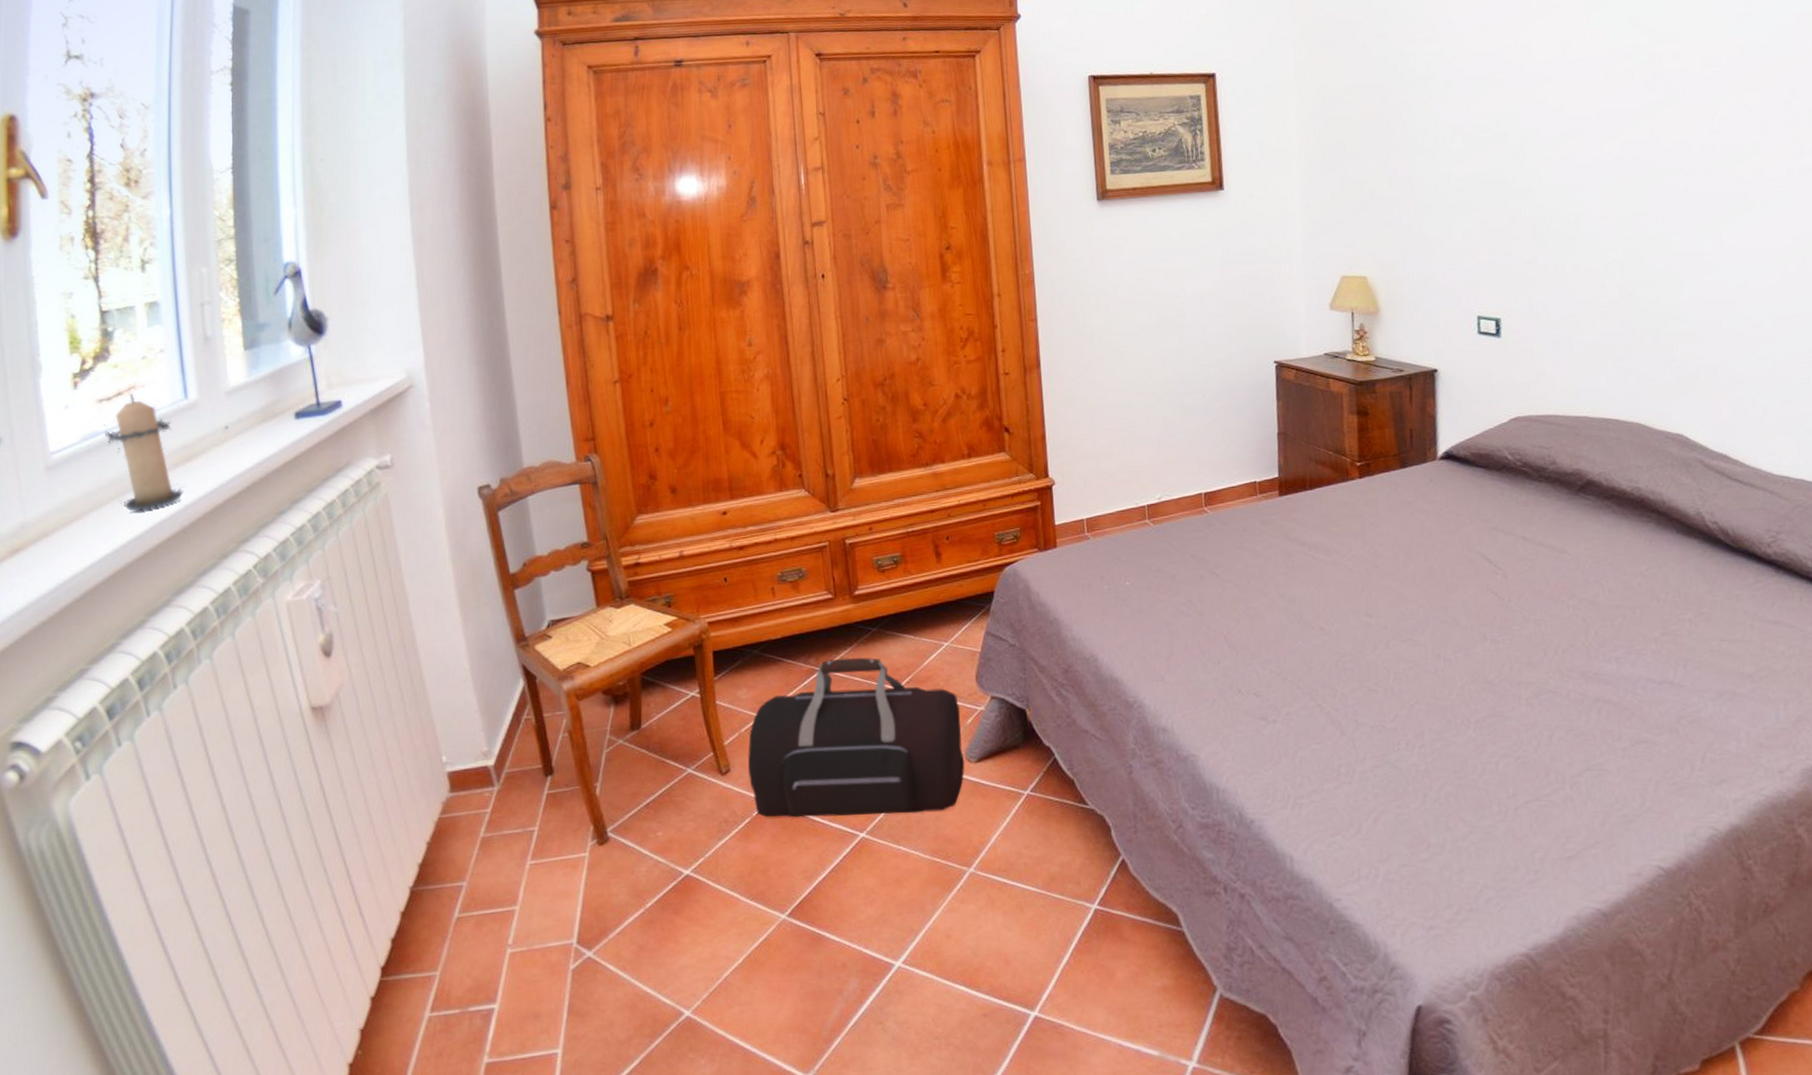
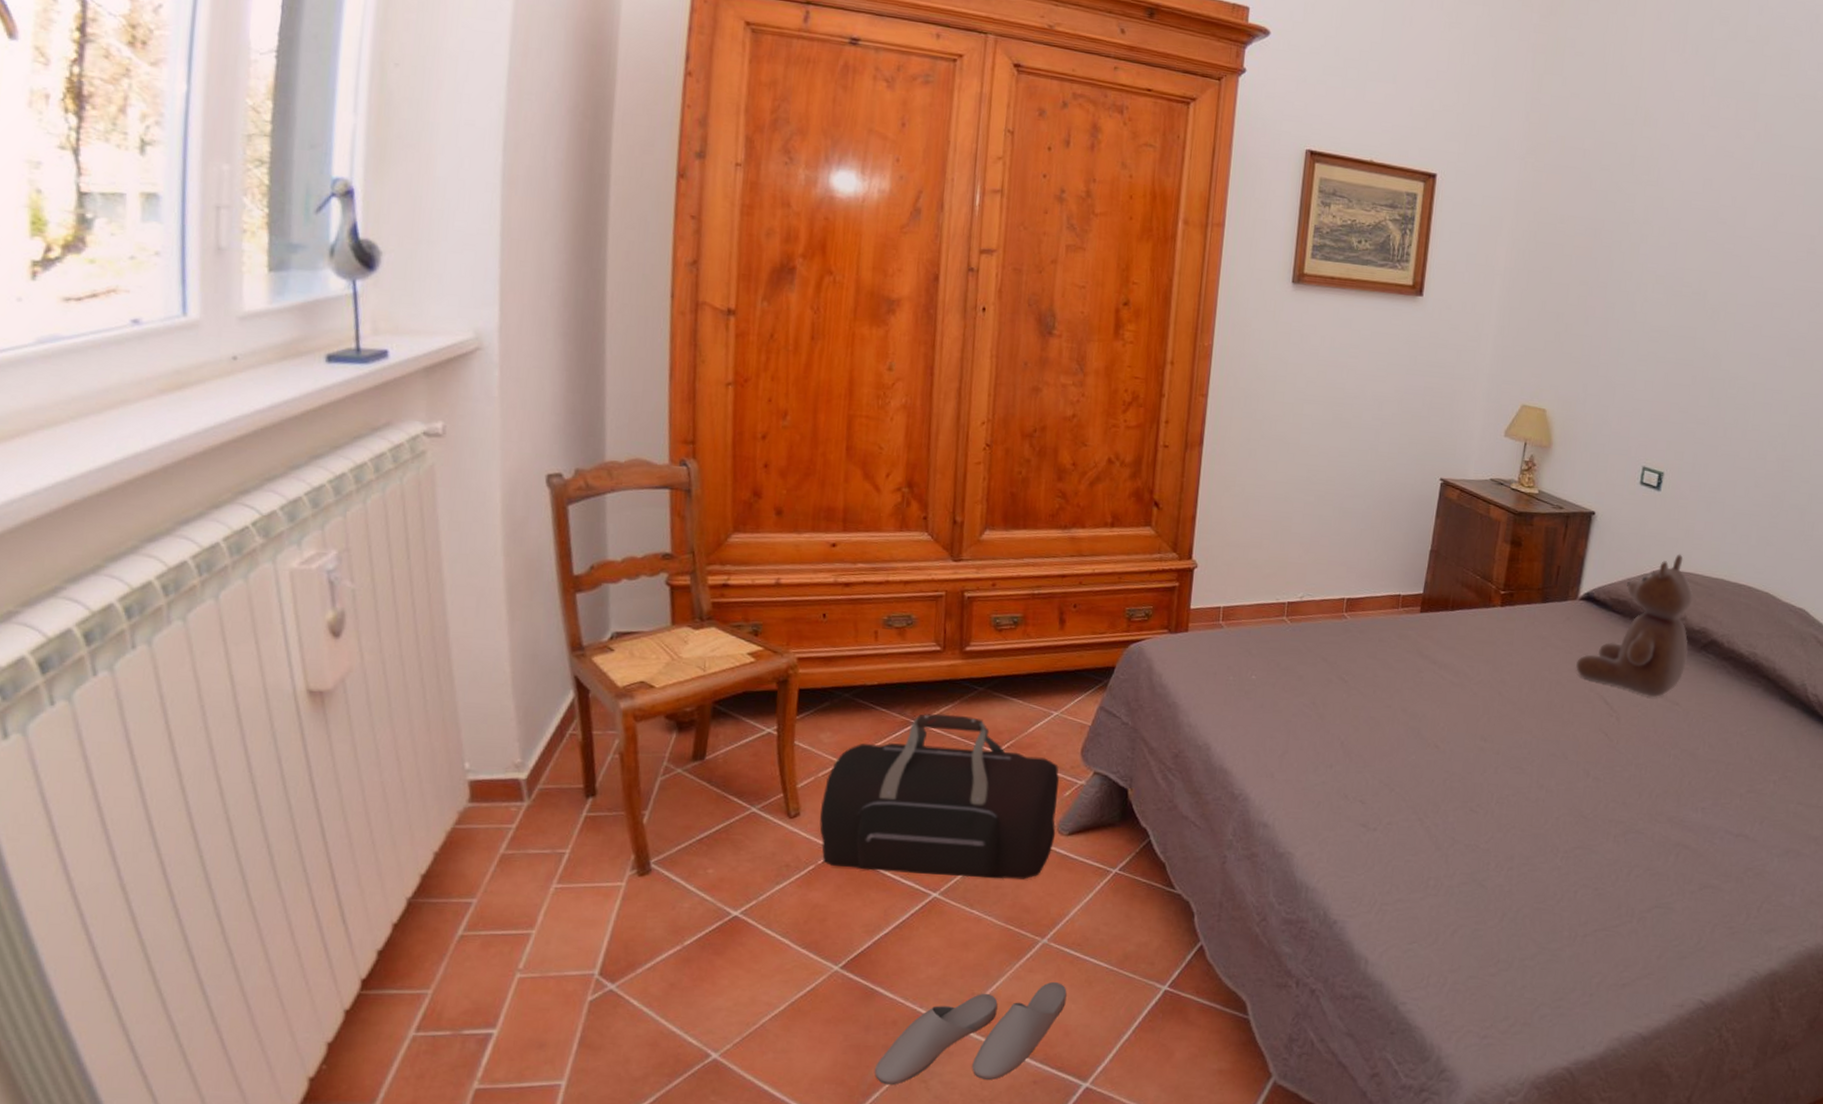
candle: present [104,394,185,511] -> none [69,298,171,438]
slippers: none [832,910,1002,1030] -> present [874,981,1067,1085]
teddy bear: none [1449,397,1566,549] -> present [1576,554,1693,698]

